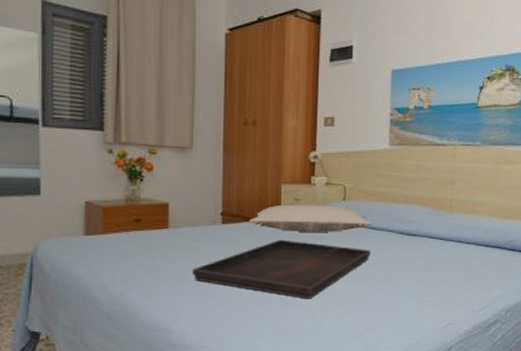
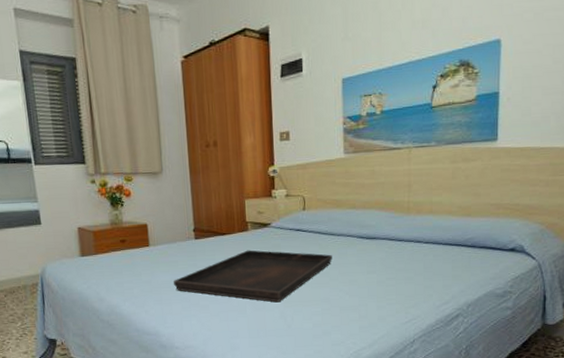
pillow: present [249,204,373,233] -> none [219,215,333,243]

